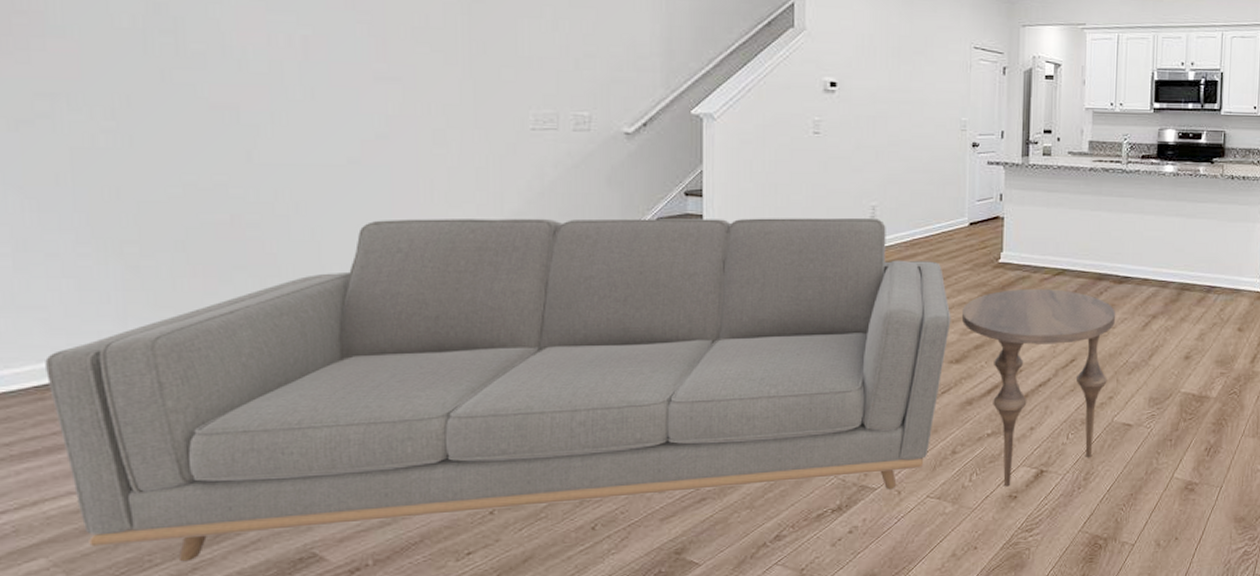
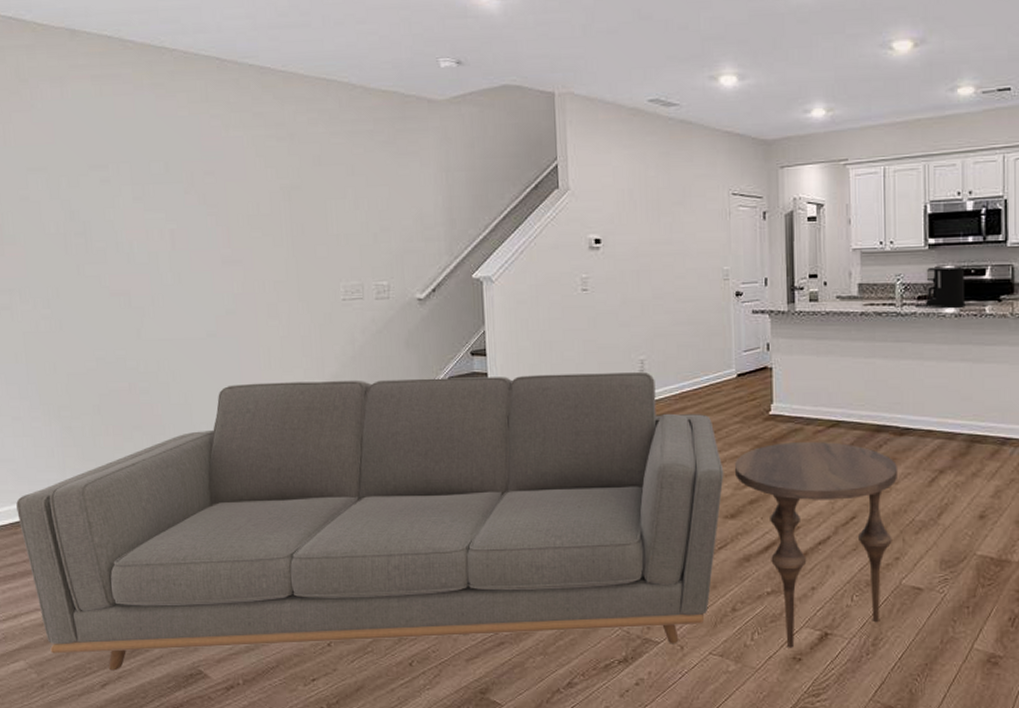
coffee maker: none [1138,130,1203,169] -> present [914,267,989,309]

